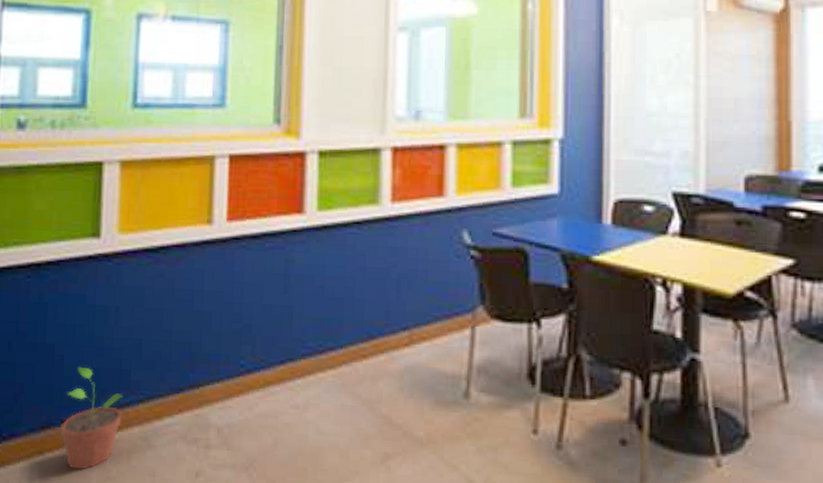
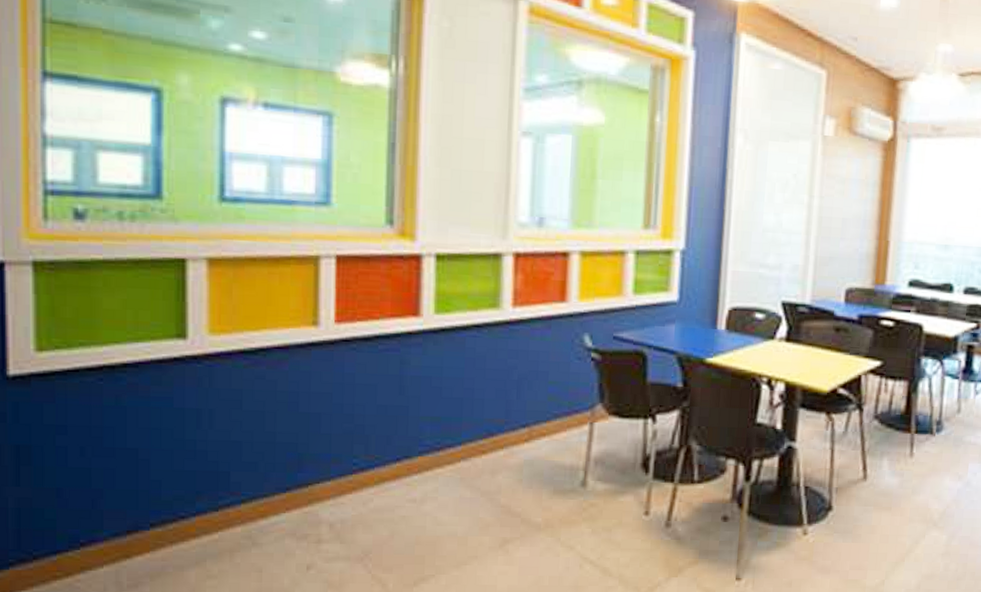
potted plant: present [61,366,124,470] -> none [151,470,223,570]

